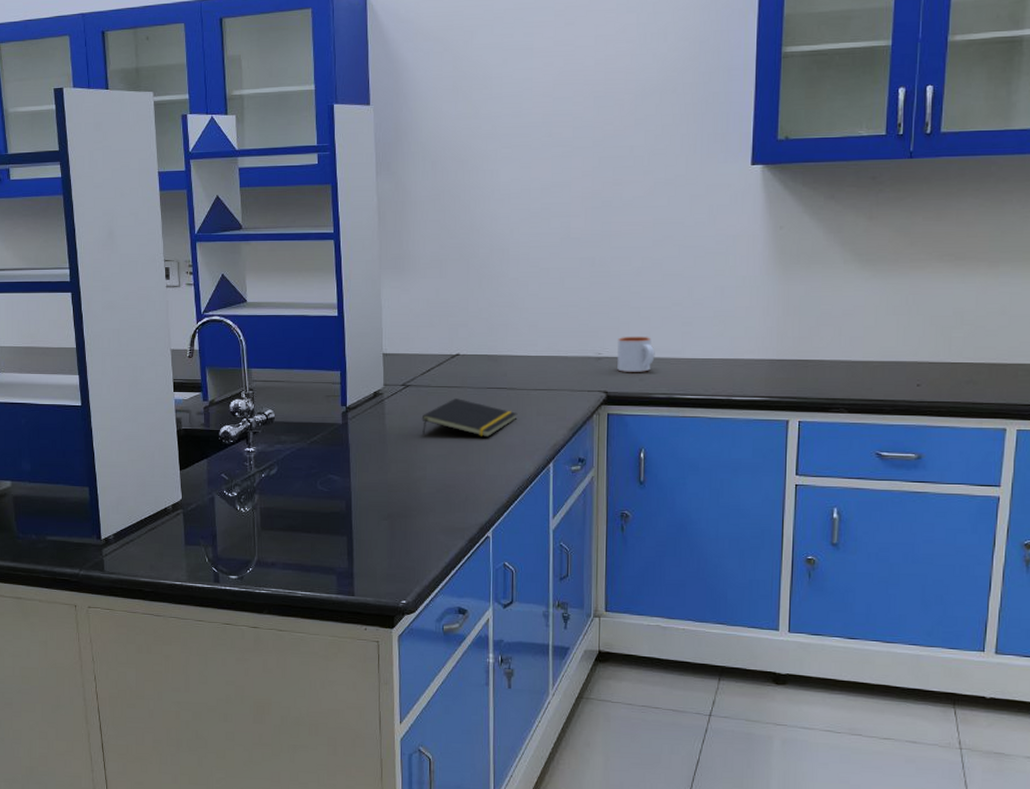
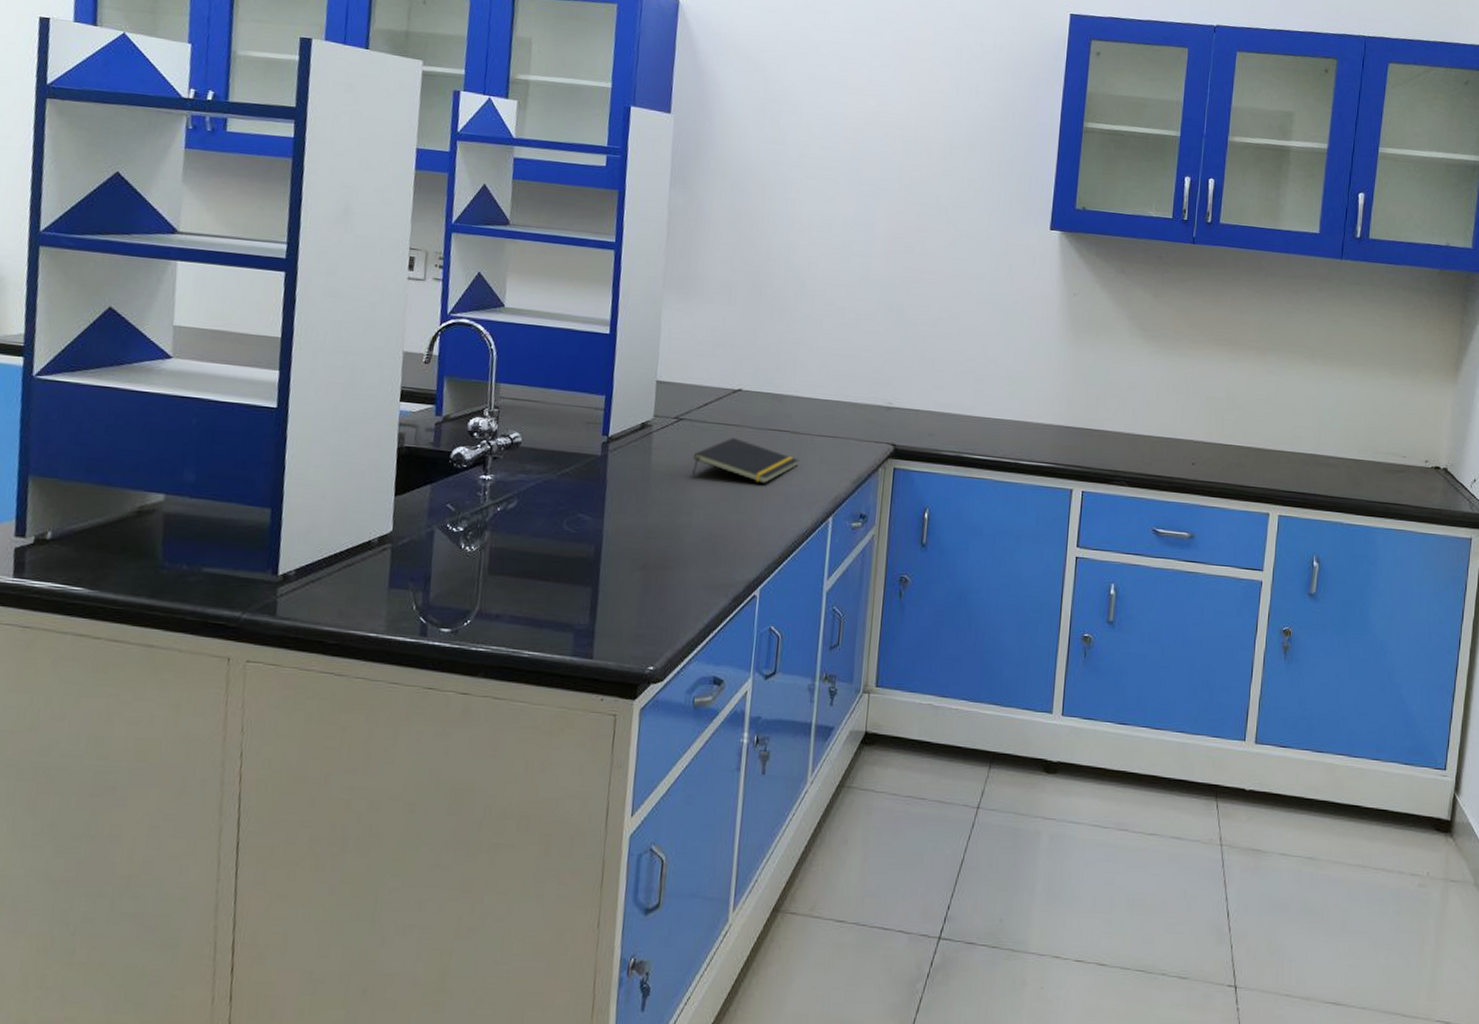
mug: present [617,336,655,372] -> none [907,388,947,427]

